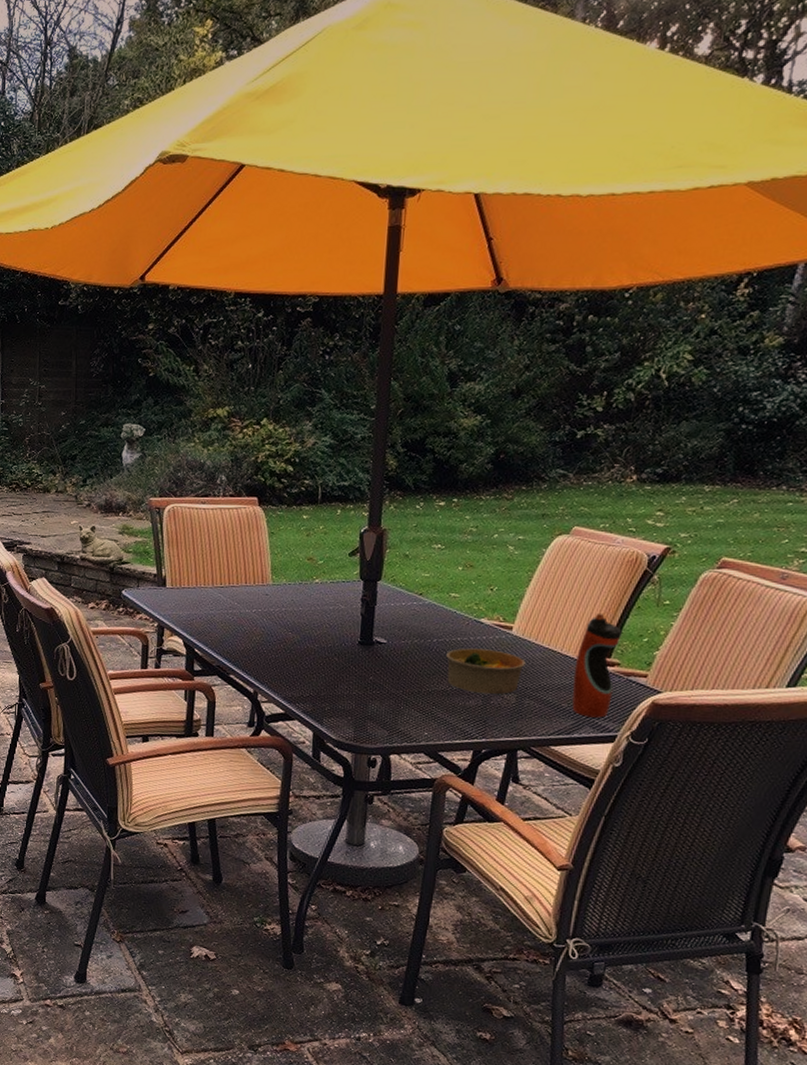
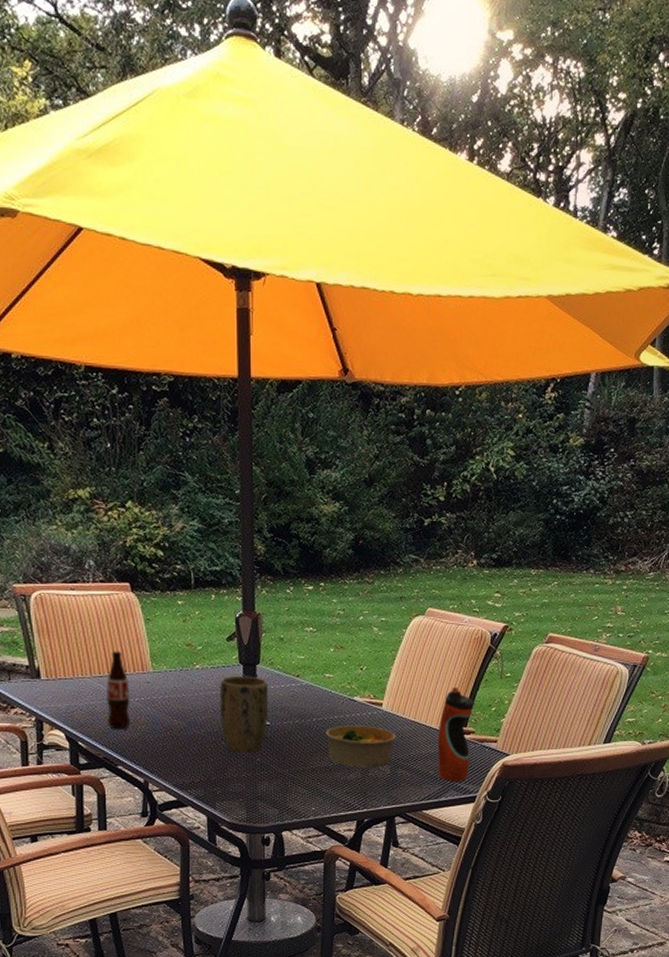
bottle: none [224,562,248,640] -> present [105,650,131,730]
plant pot: none [335,591,389,671] -> present [220,675,269,753]

